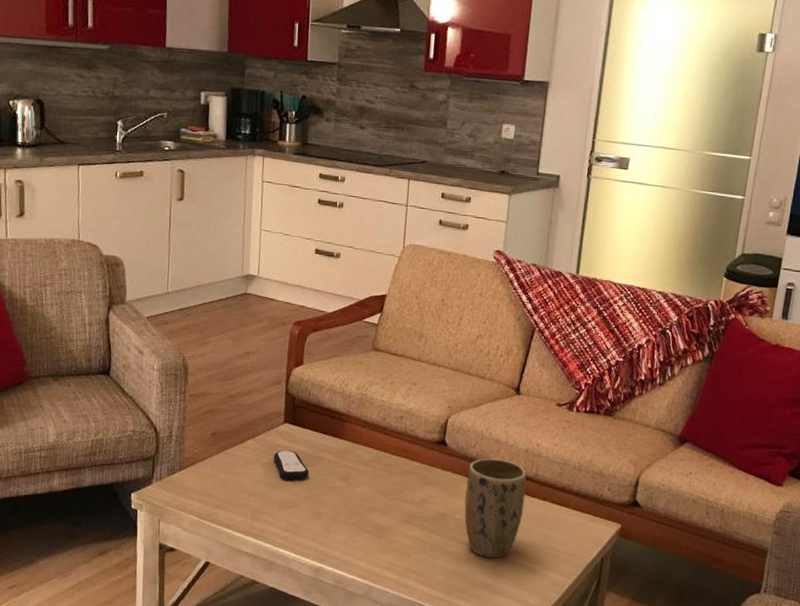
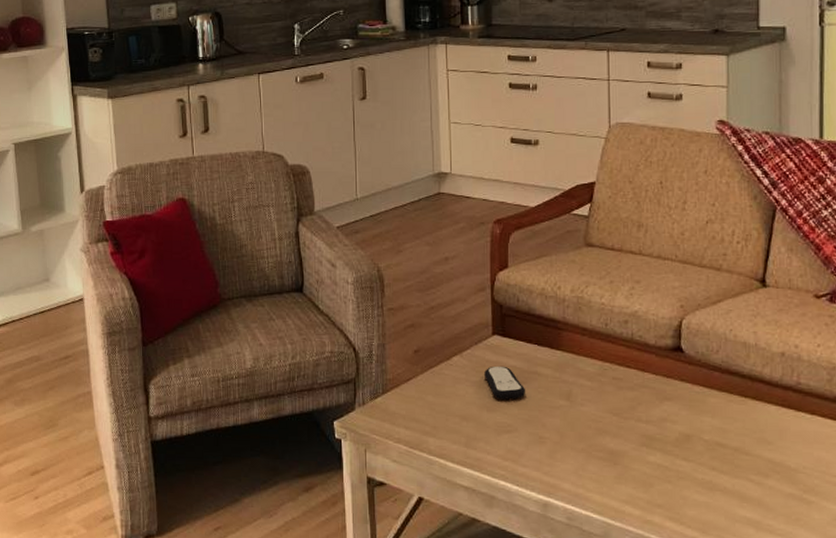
plant pot: present [464,458,527,558] -> none [712,365,788,487]

